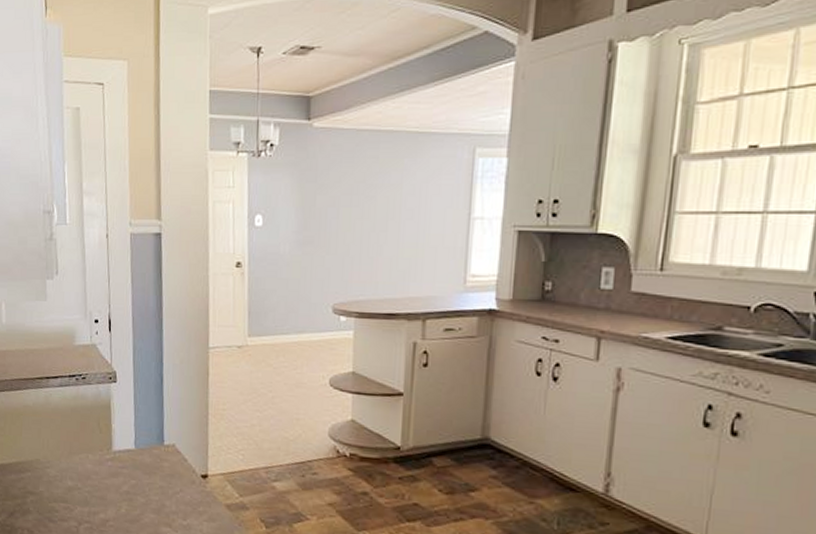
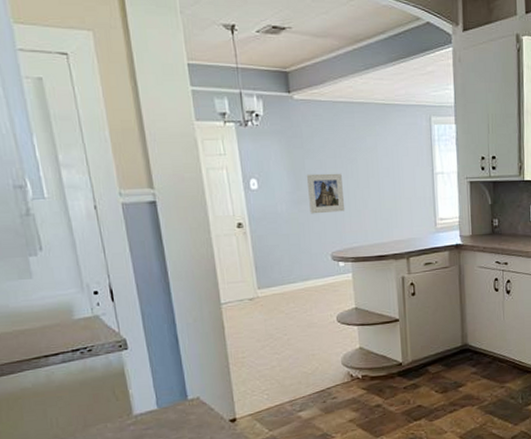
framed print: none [315,212,356,259] -> present [306,173,345,214]

